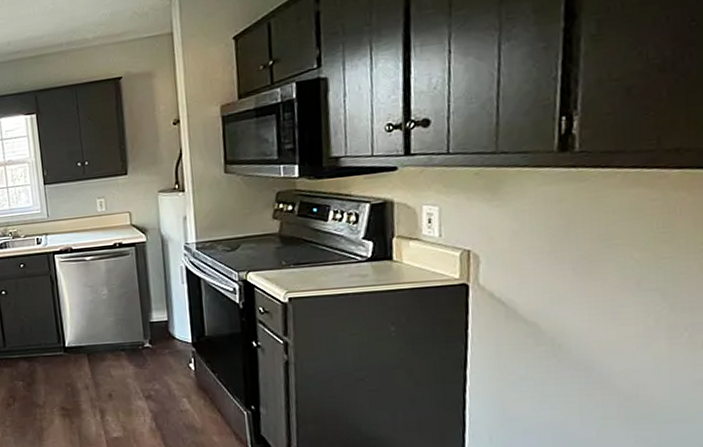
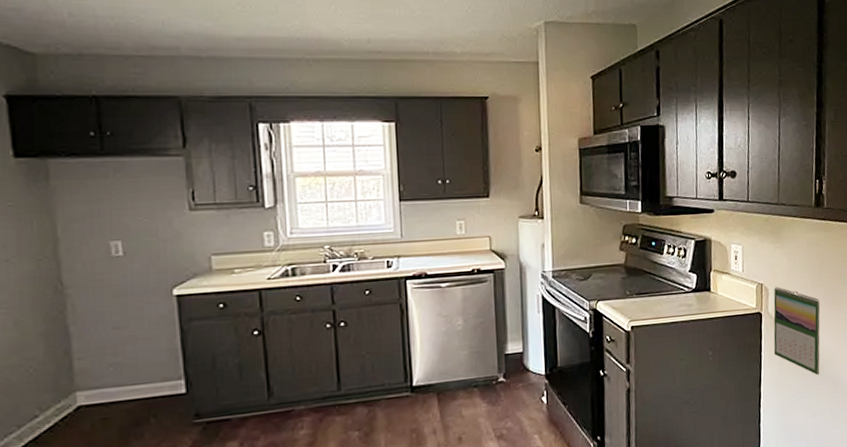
calendar: none [486,252,565,361] -> present [773,286,820,376]

